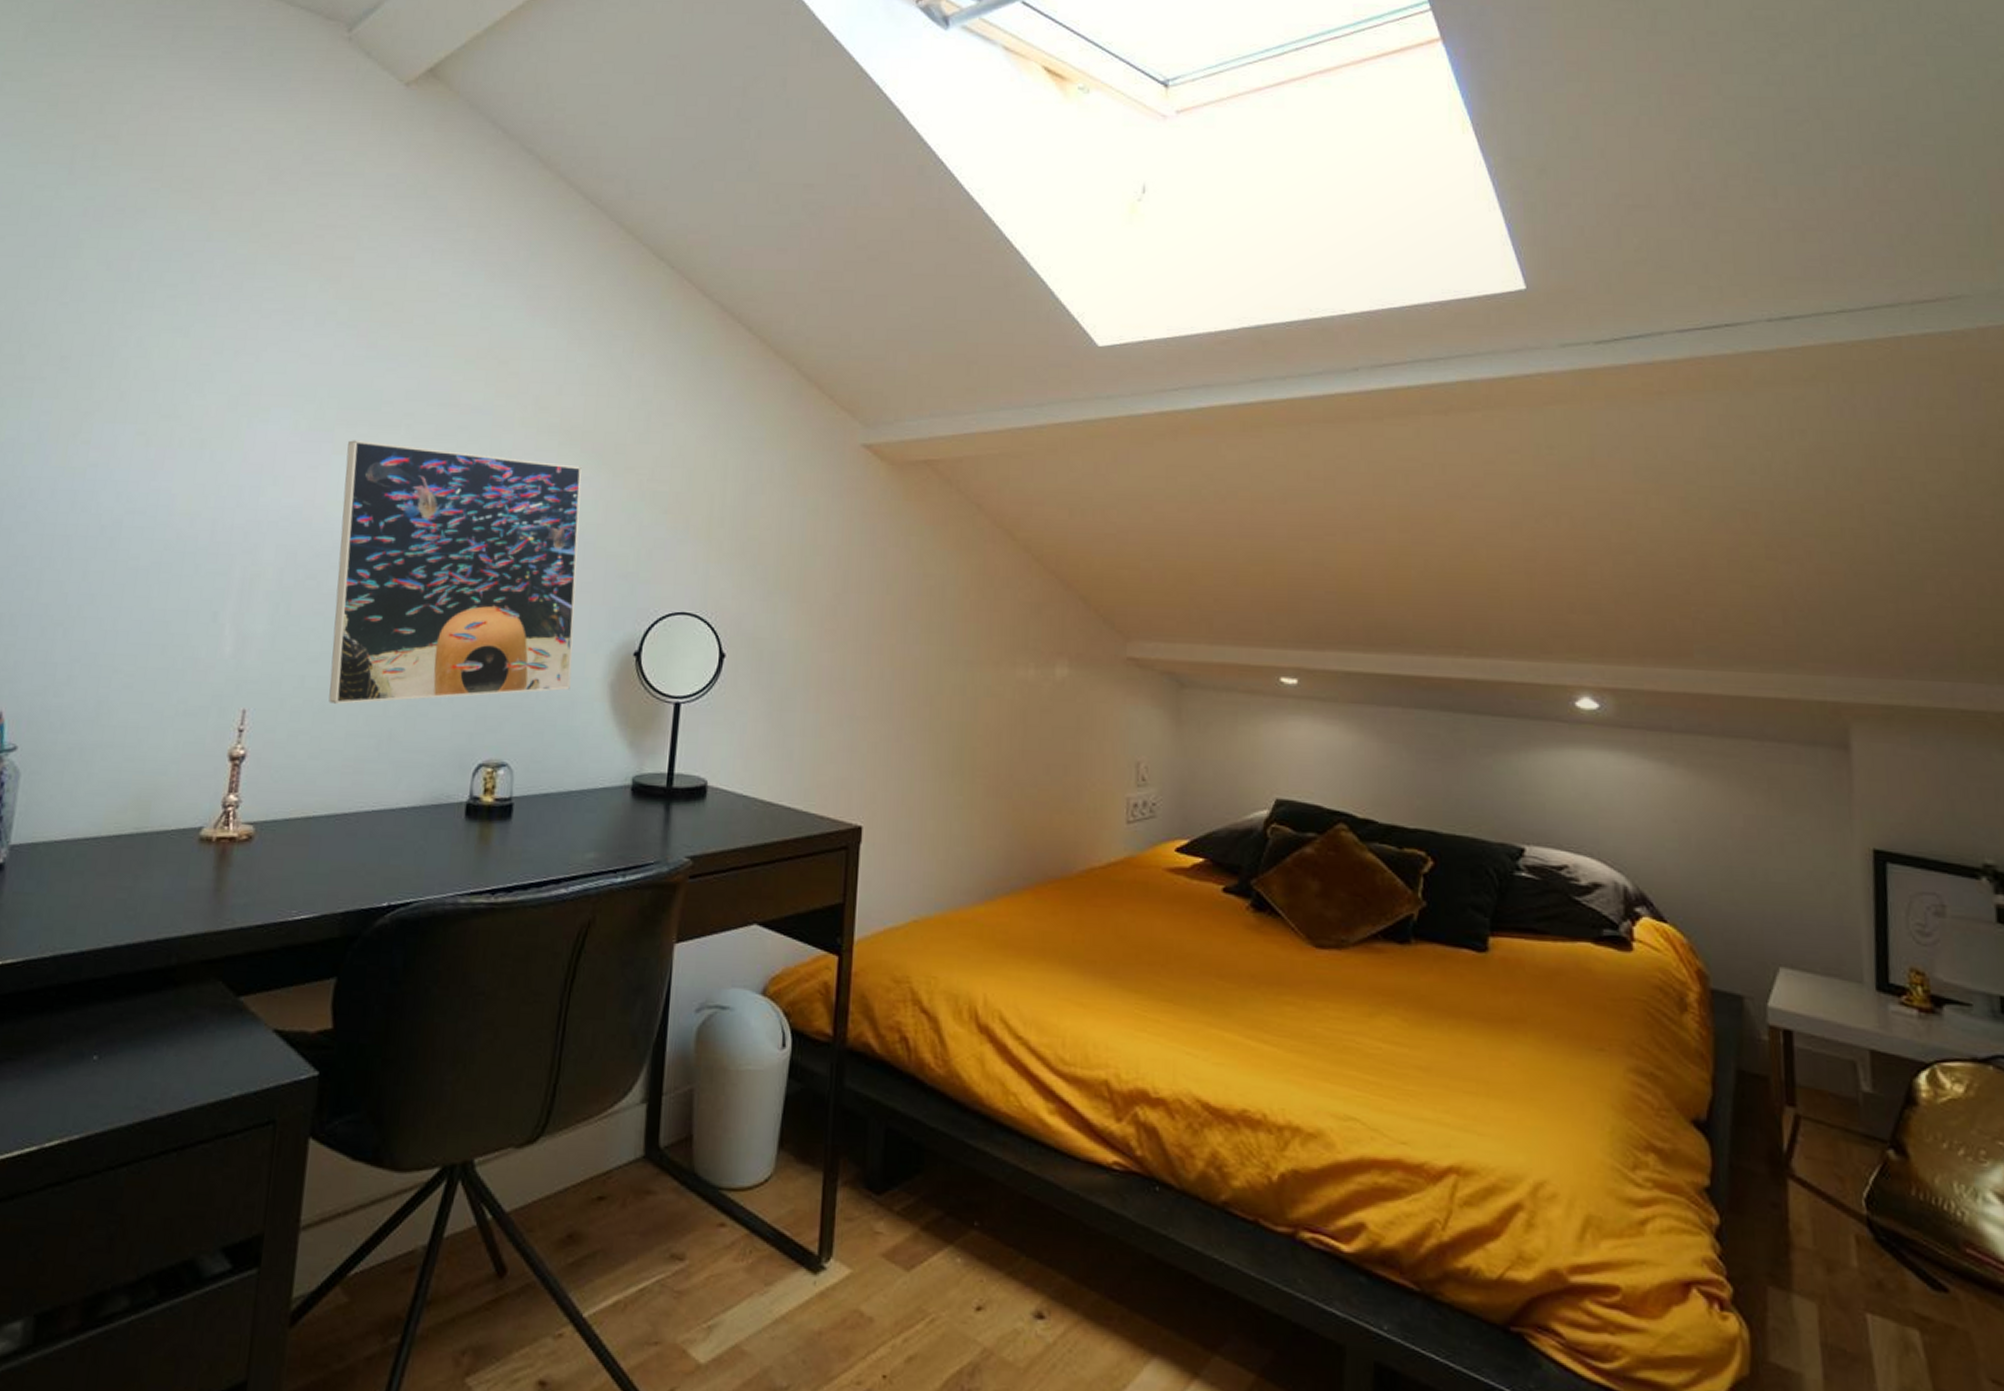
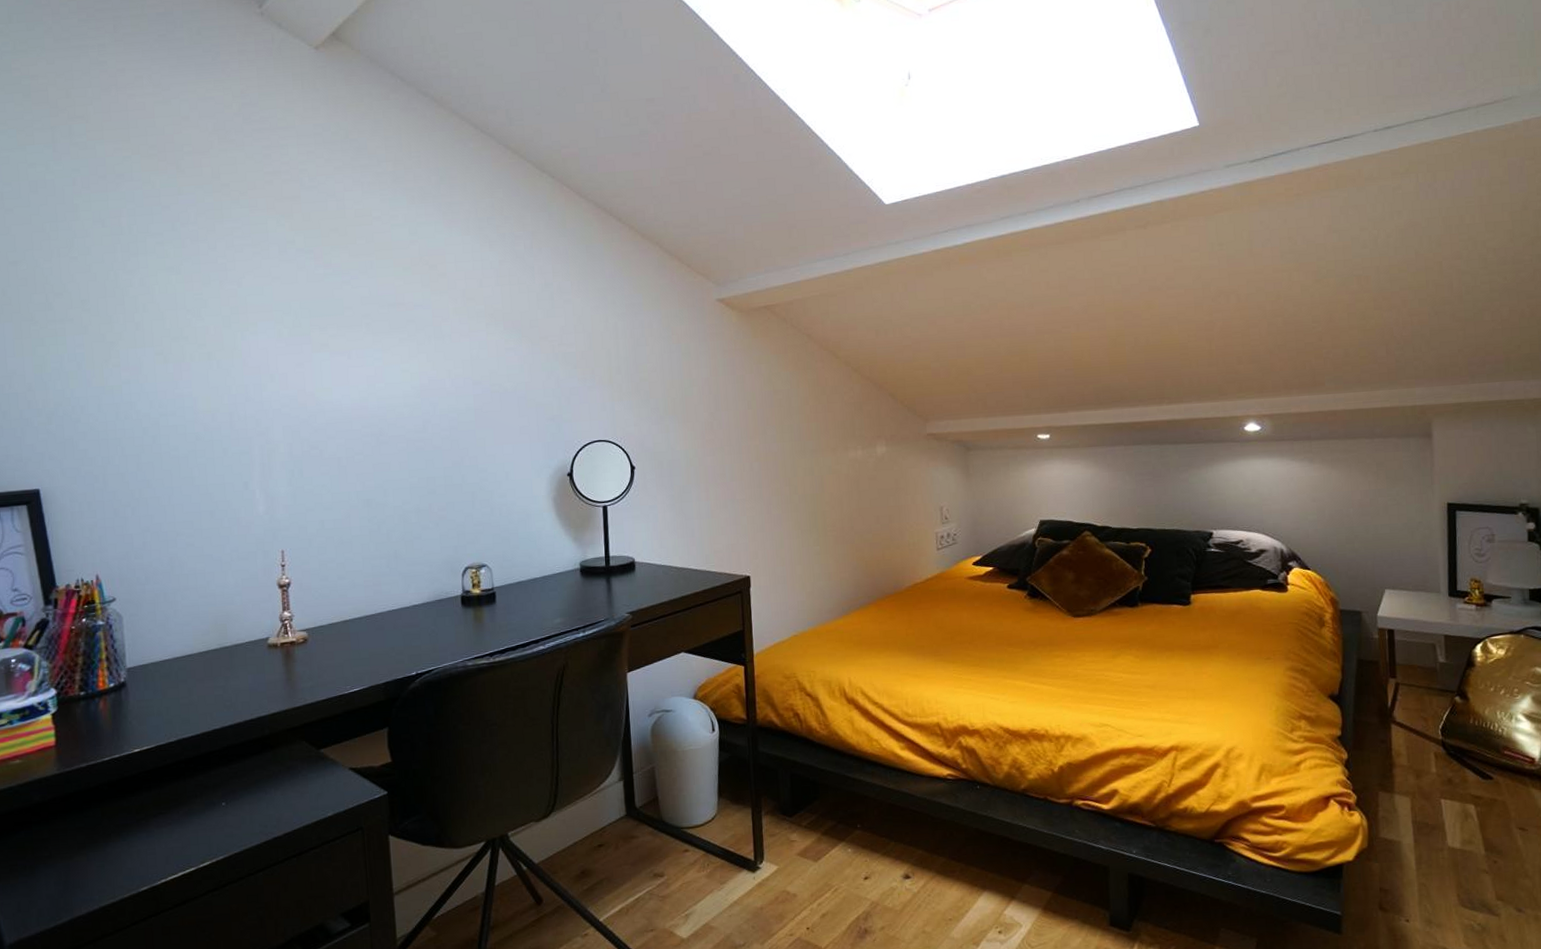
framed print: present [328,440,582,704] -> none [323,339,524,538]

